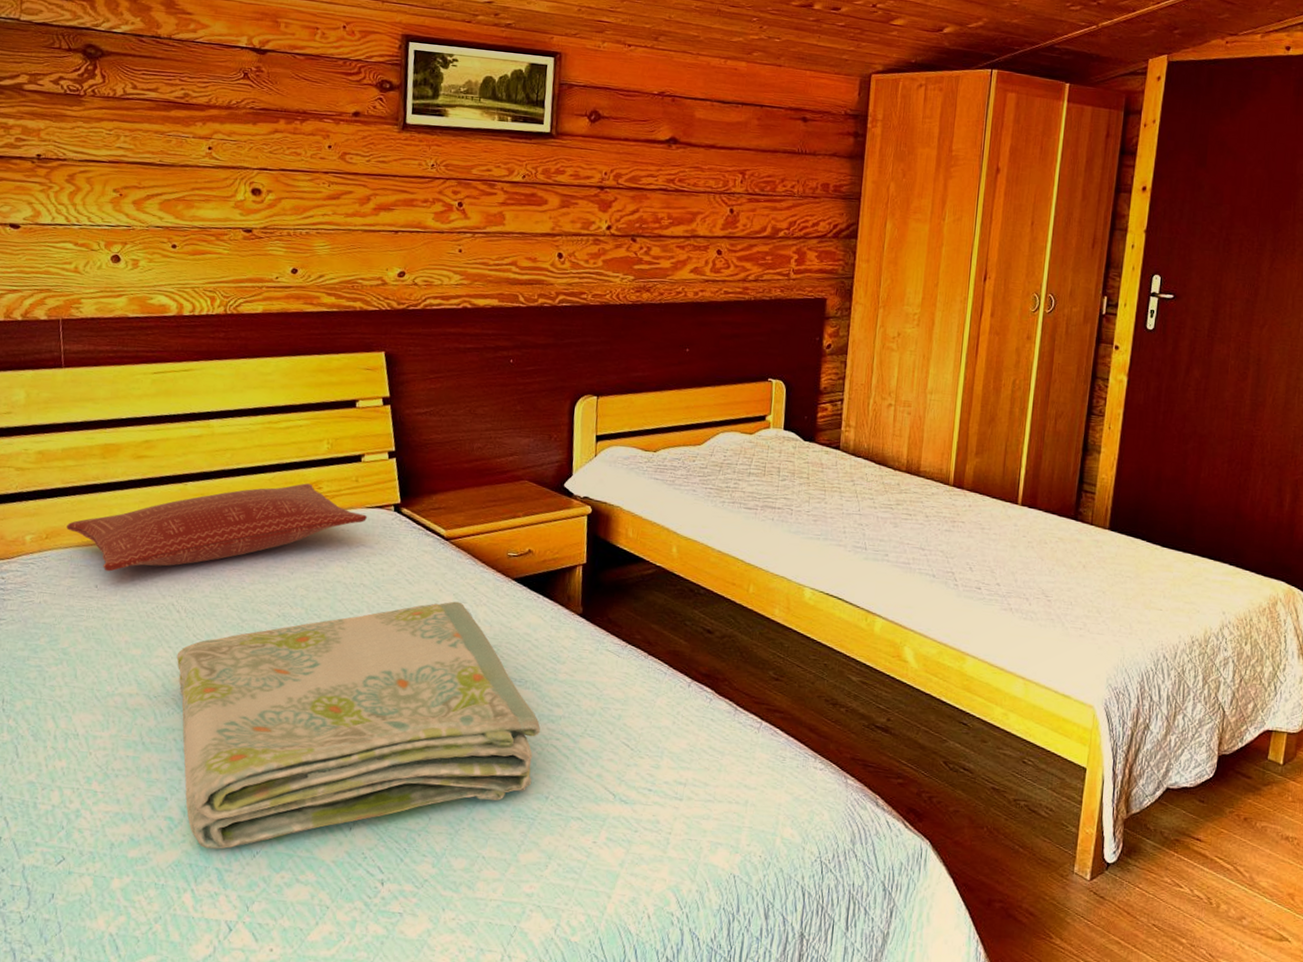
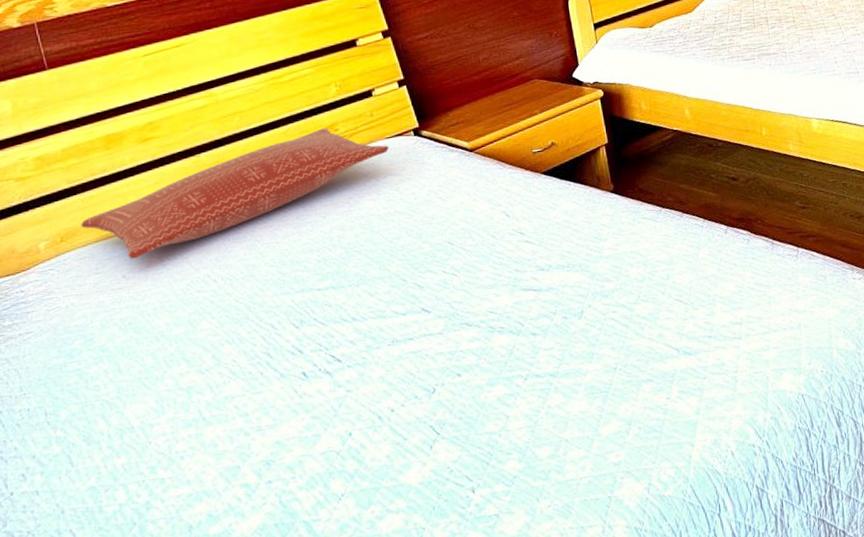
towel: present [176,601,540,849] -> none [222,206,598,505]

